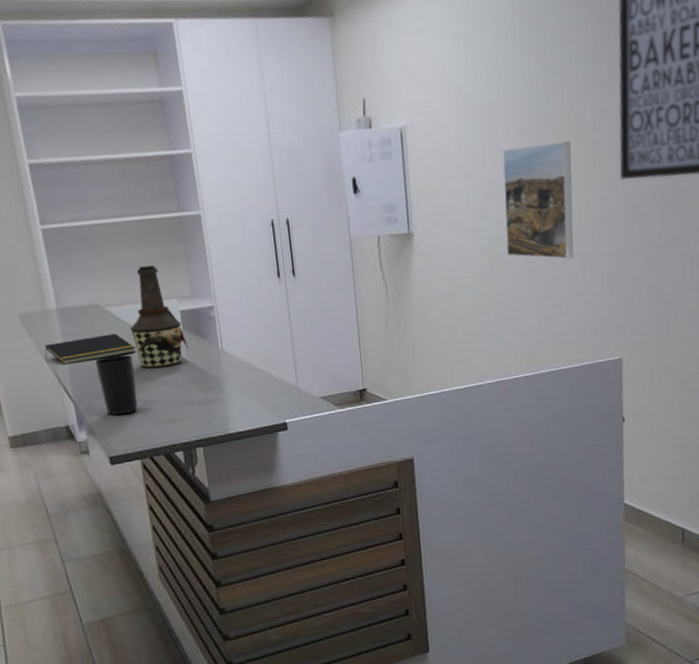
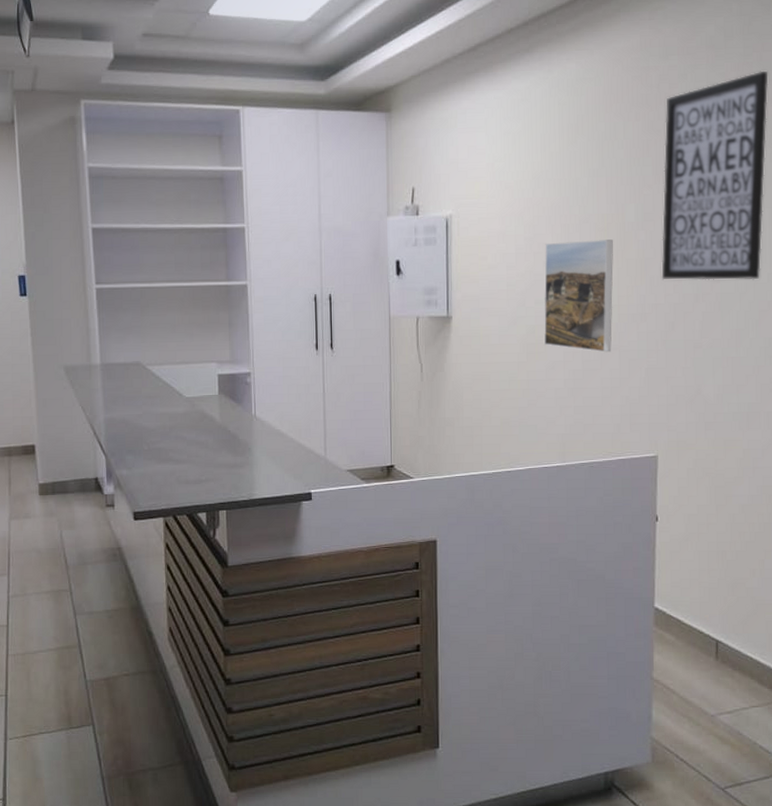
notepad: present [45,333,136,365] -> none [84,392,172,418]
cup: present [94,355,138,416] -> none [130,413,168,472]
bottle: present [130,265,189,369] -> none [168,330,222,429]

